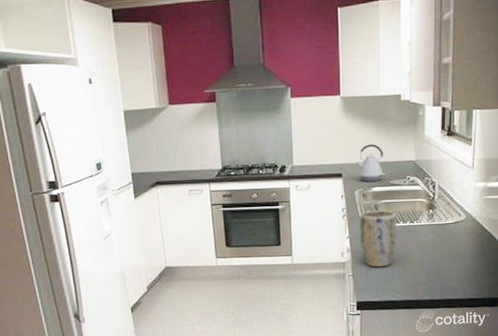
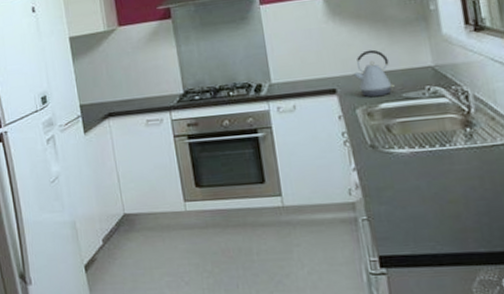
plant pot: present [359,209,397,268] -> none [366,131,425,208]

